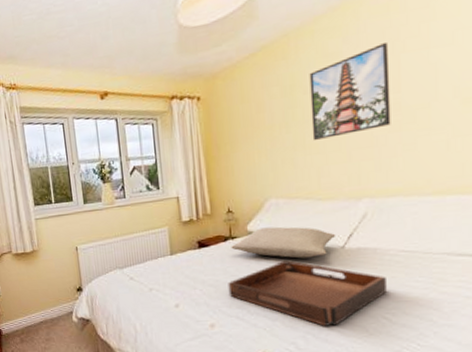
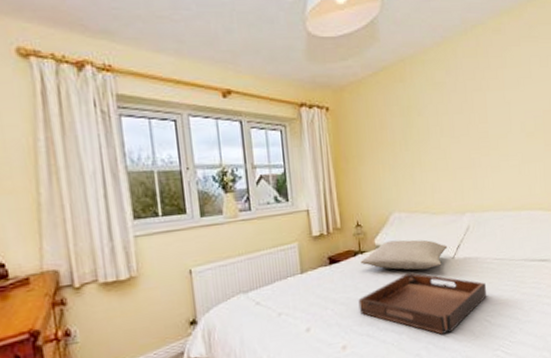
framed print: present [309,41,391,141] -> none [422,79,483,160]

